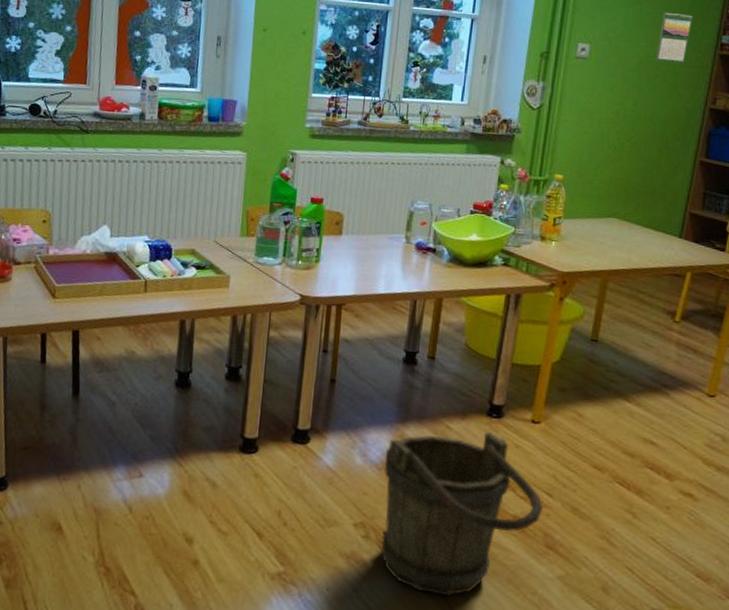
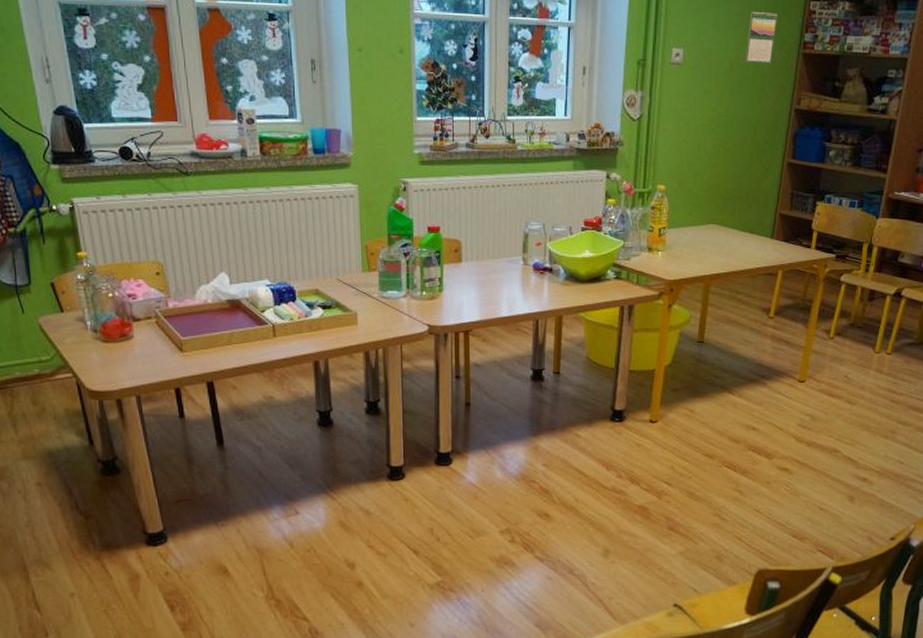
bucket: present [380,431,543,596] -> none [522,434,664,582]

